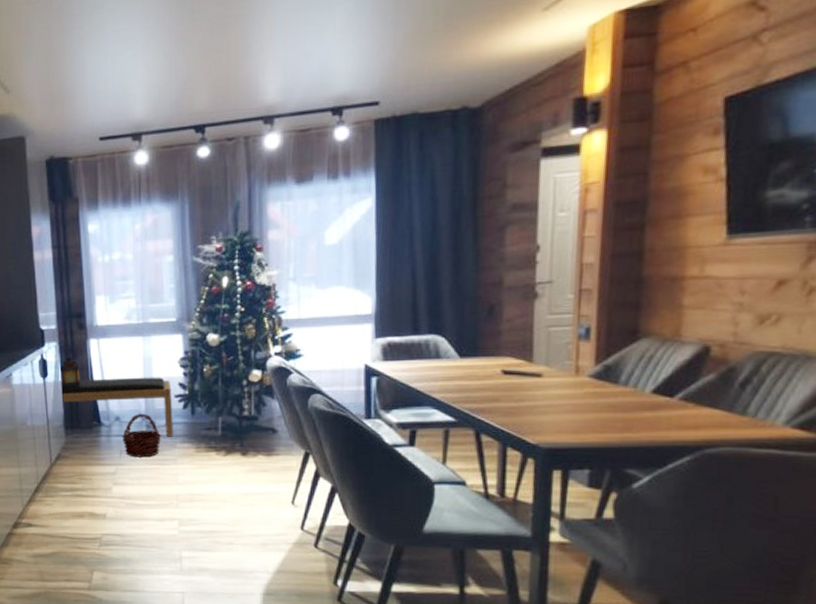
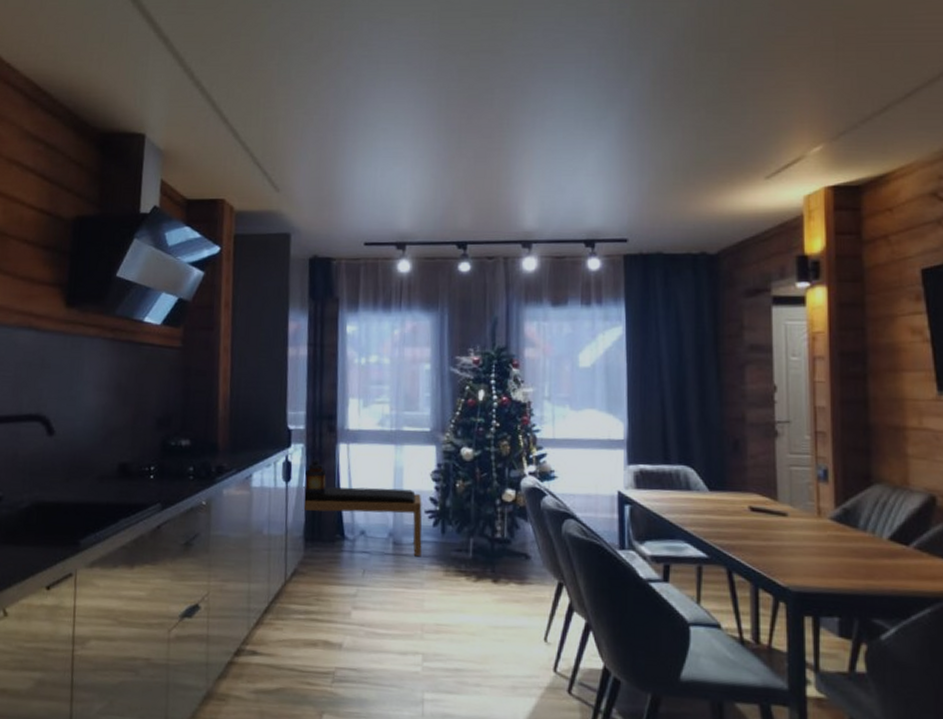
basket: present [122,413,162,458] -> none [366,528,409,579]

